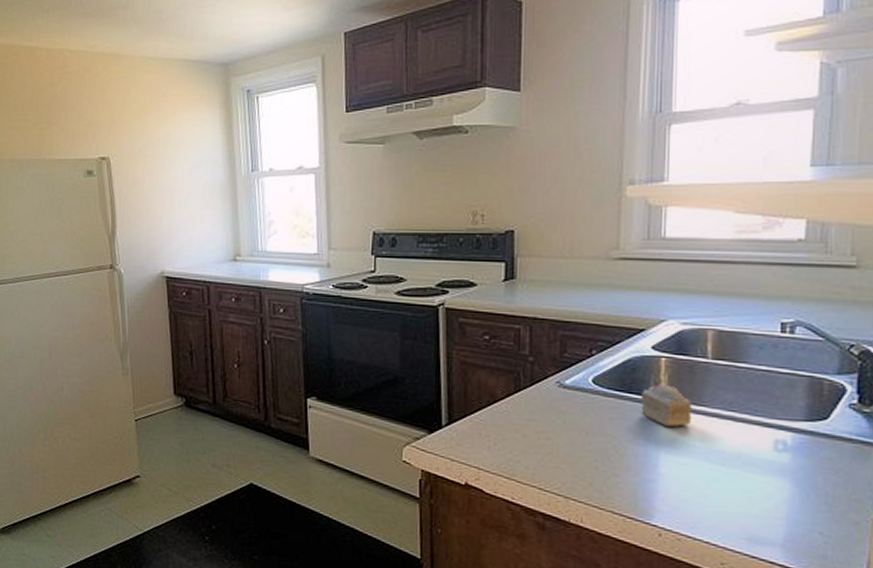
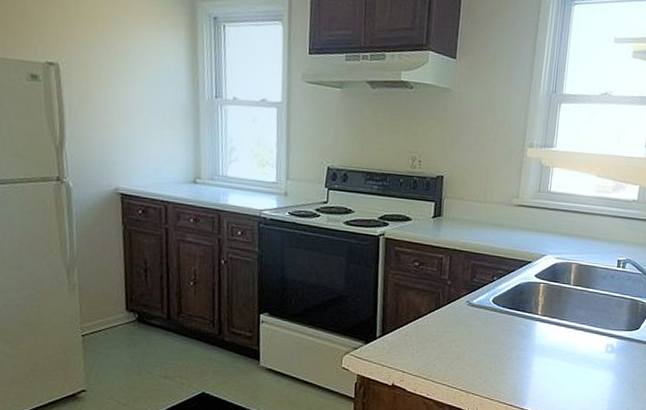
cake slice: present [641,384,693,427] -> none [524,303,558,336]

